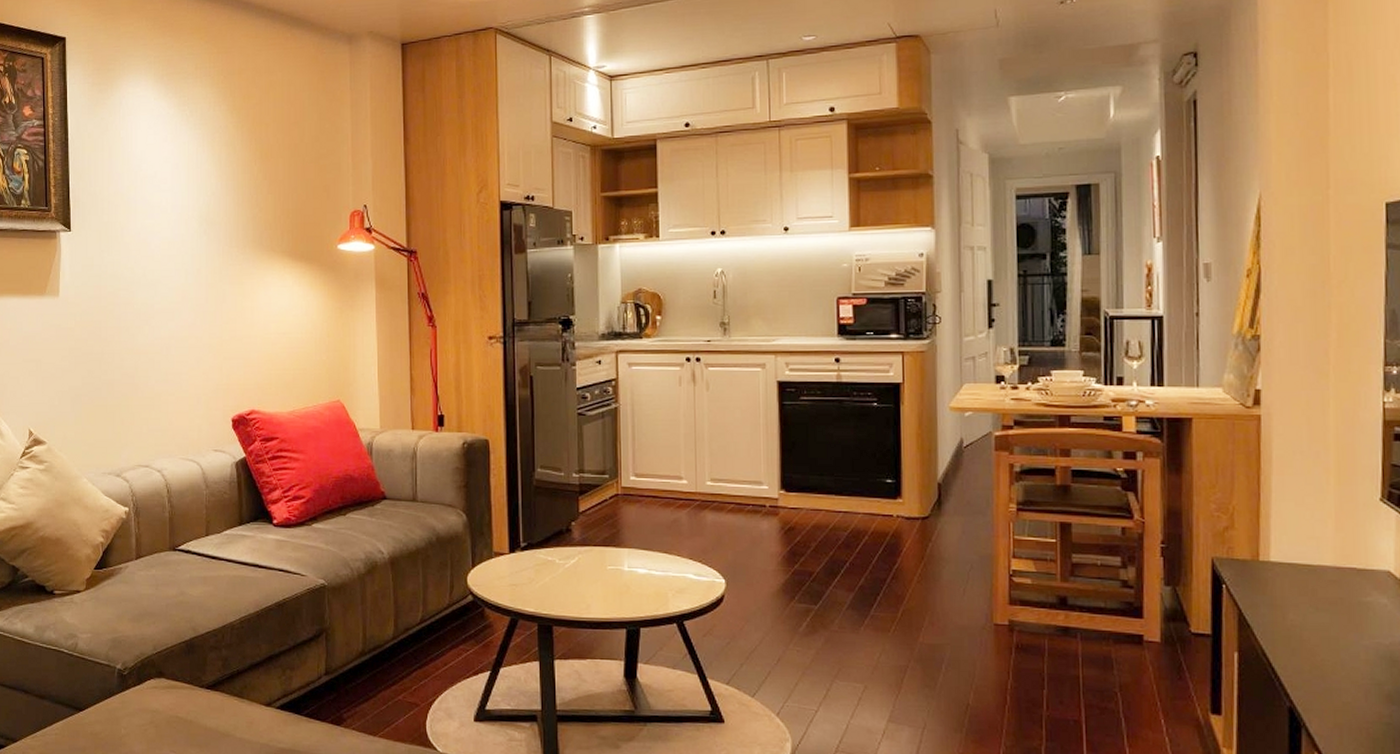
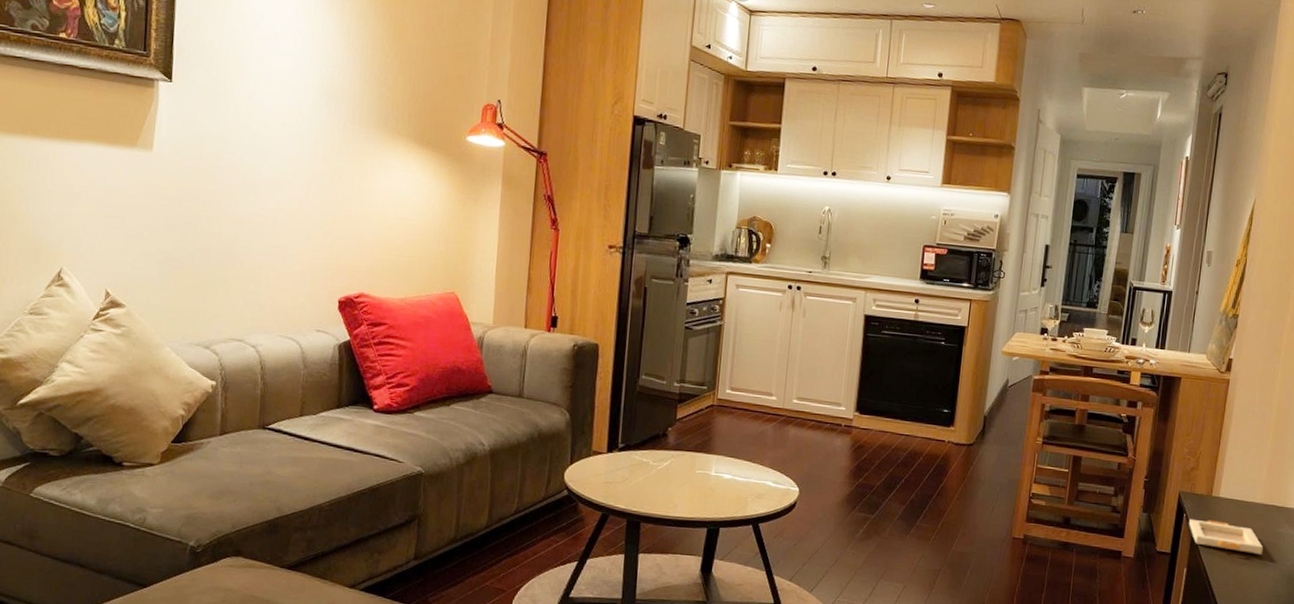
picture frame: none [1232,590,1346,631] -> present [1189,518,1264,554]

